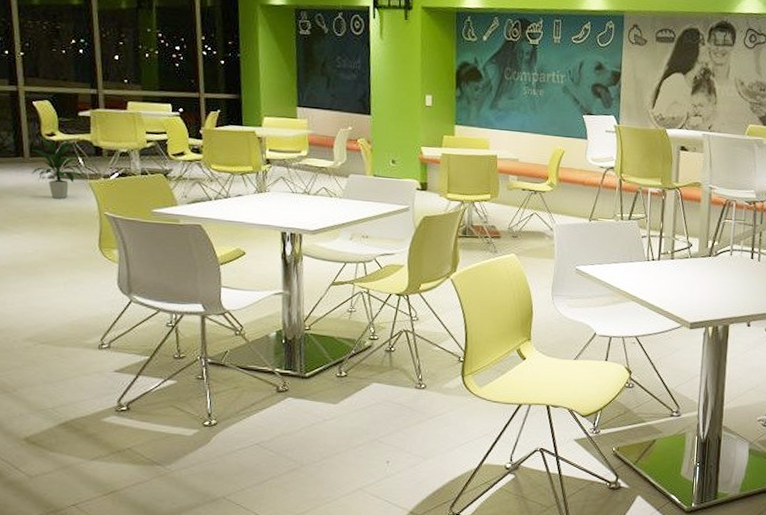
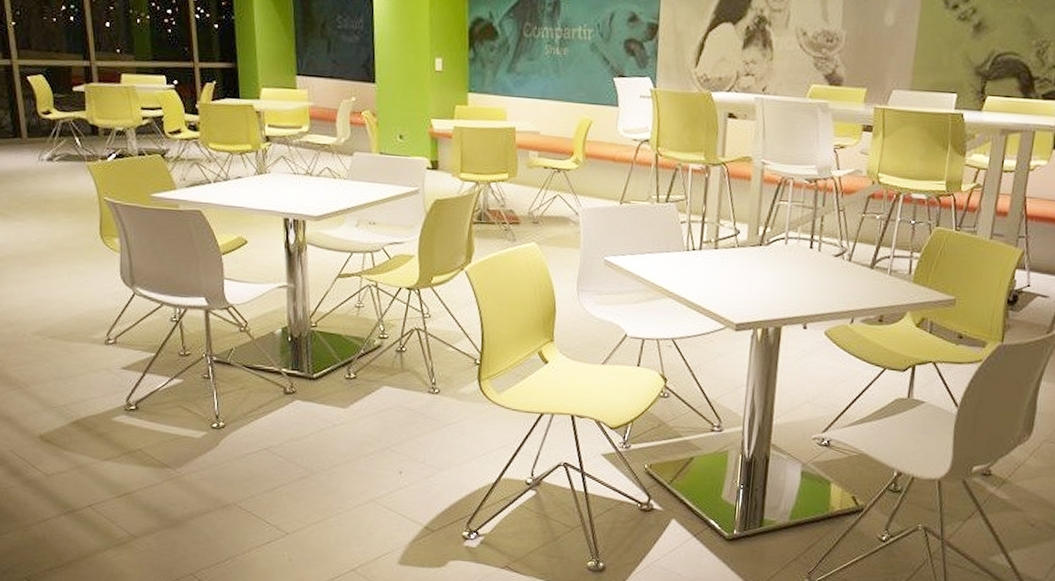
indoor plant: present [31,136,84,199] -> none [29,114,82,183]

